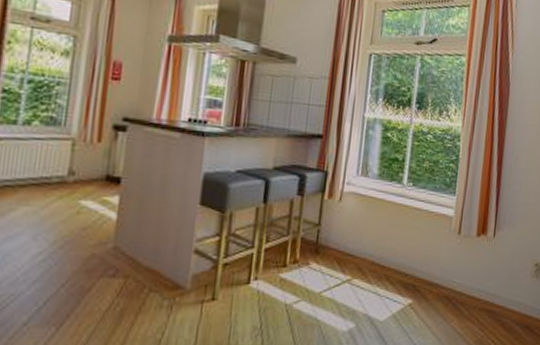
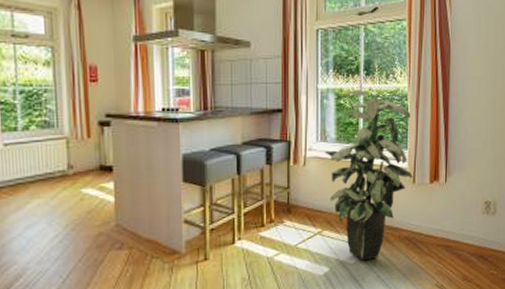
indoor plant: none [364,123,462,319] -> present [324,90,413,261]

